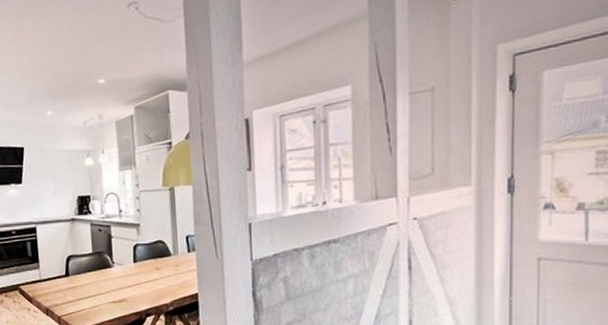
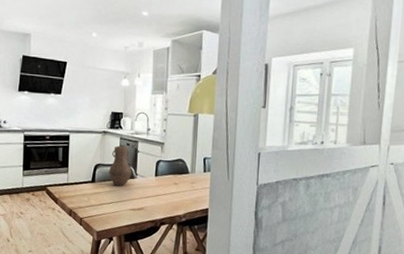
vase: none [82,232,107,278] -> present [108,145,131,186]

